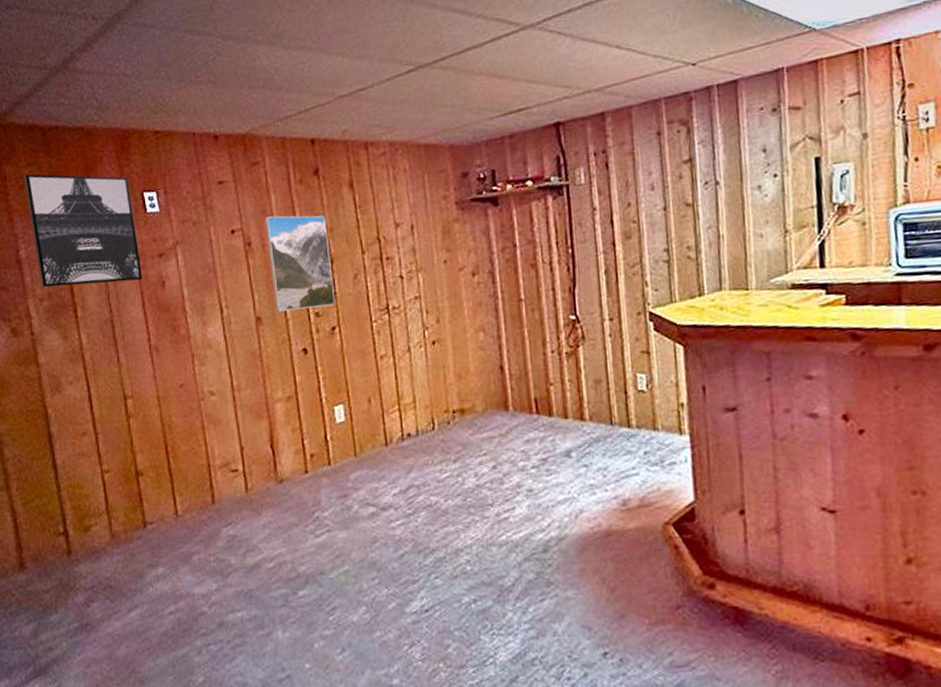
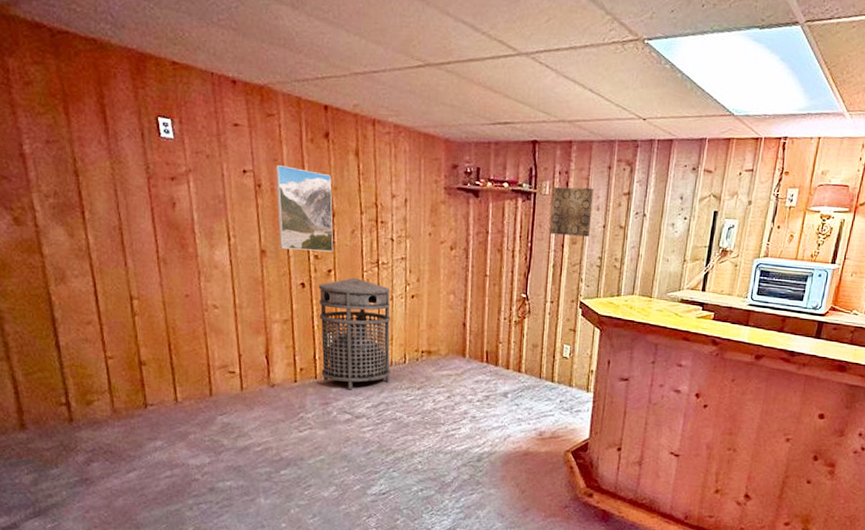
wall art: present [23,174,142,288] -> none [29,72,153,198]
trash can: none [323,331,418,475] -> present [319,277,390,390]
wall art: none [589,163,647,232] -> present [550,187,594,237]

